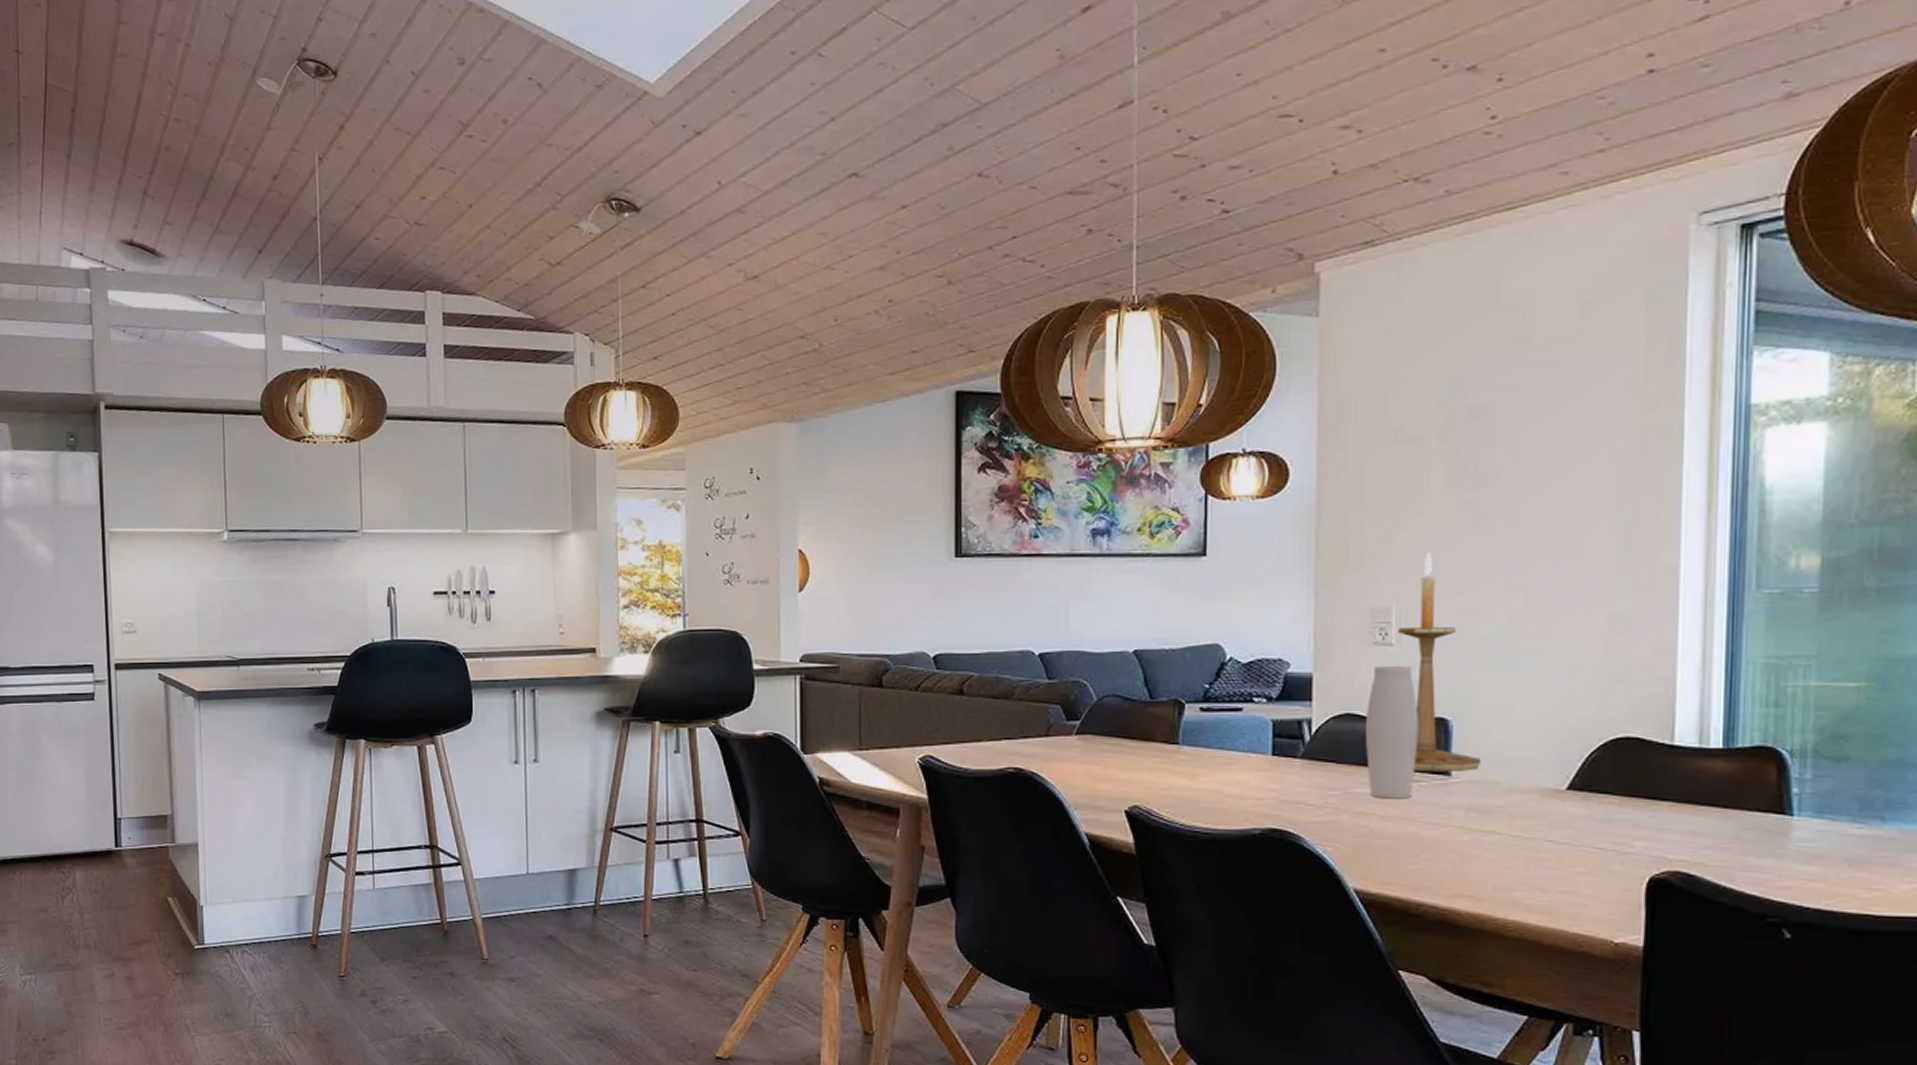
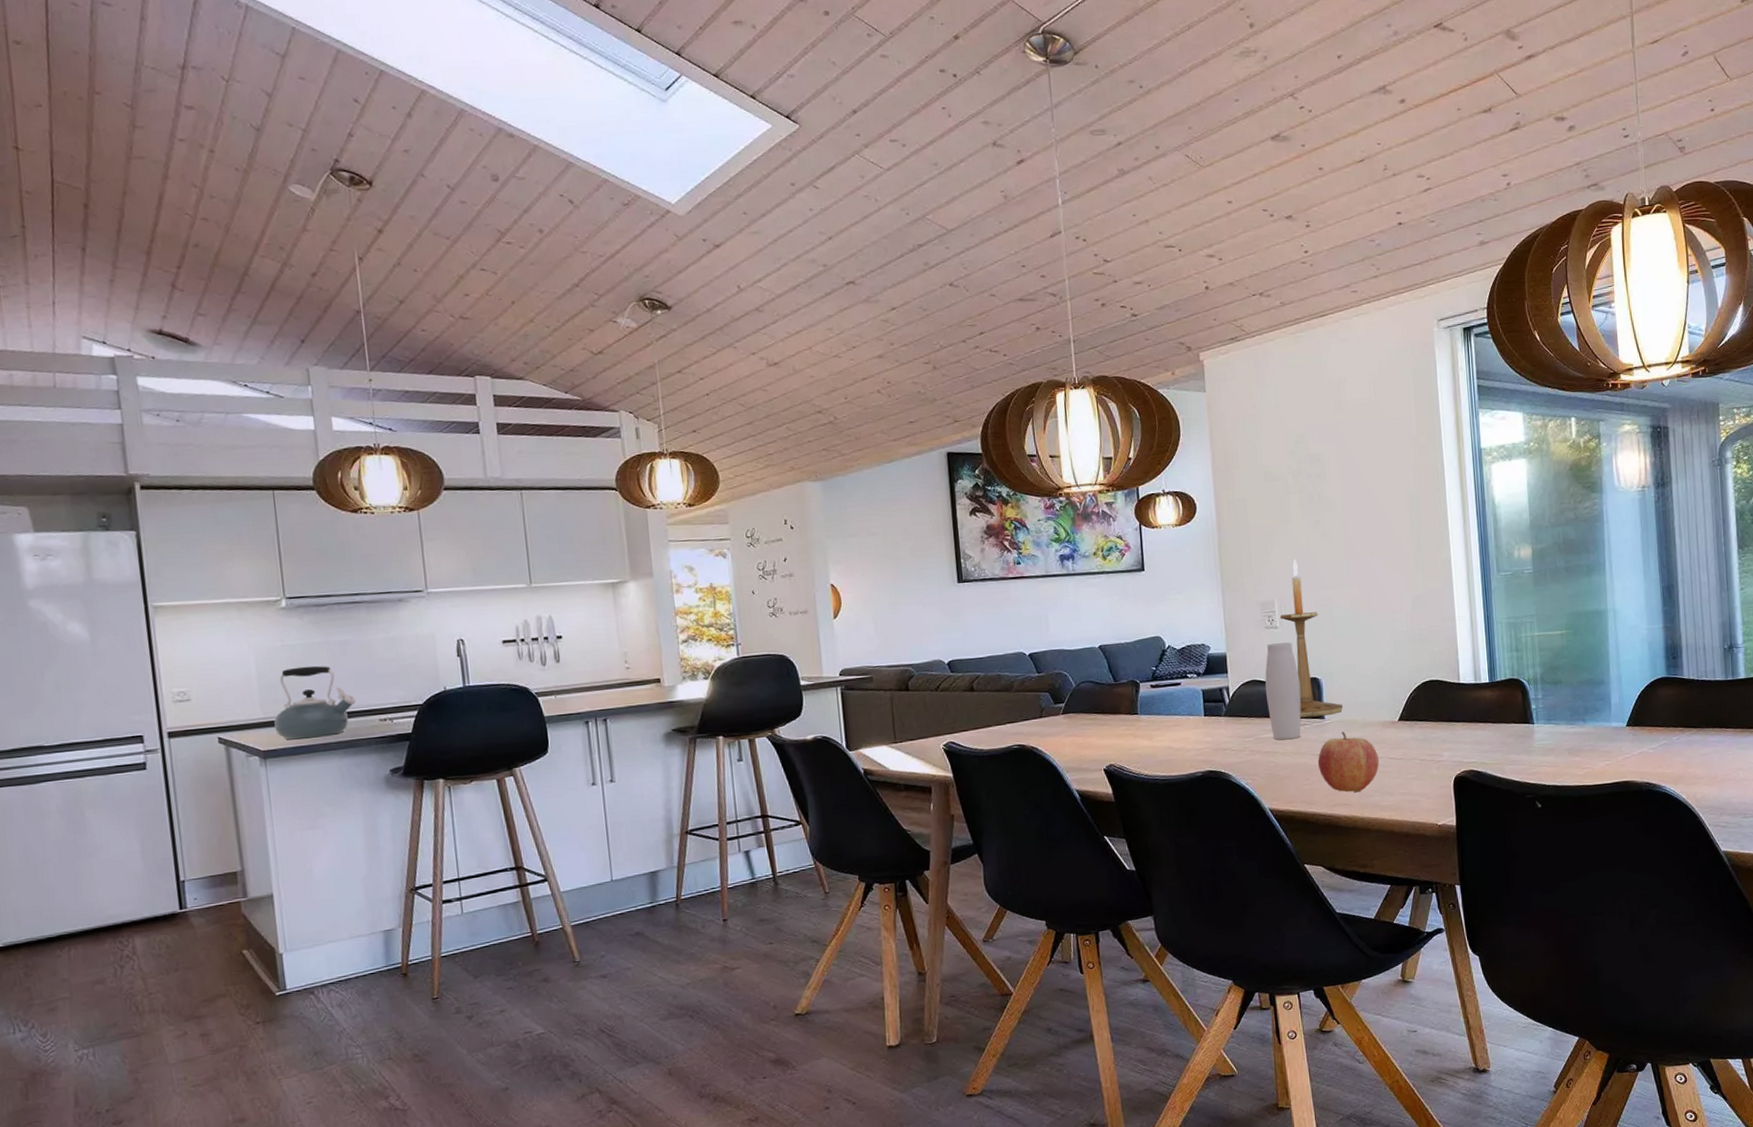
kettle: none [210,605,286,683] -> present [274,665,356,740]
fruit: none [1433,796,1530,881] -> present [1317,731,1380,792]

